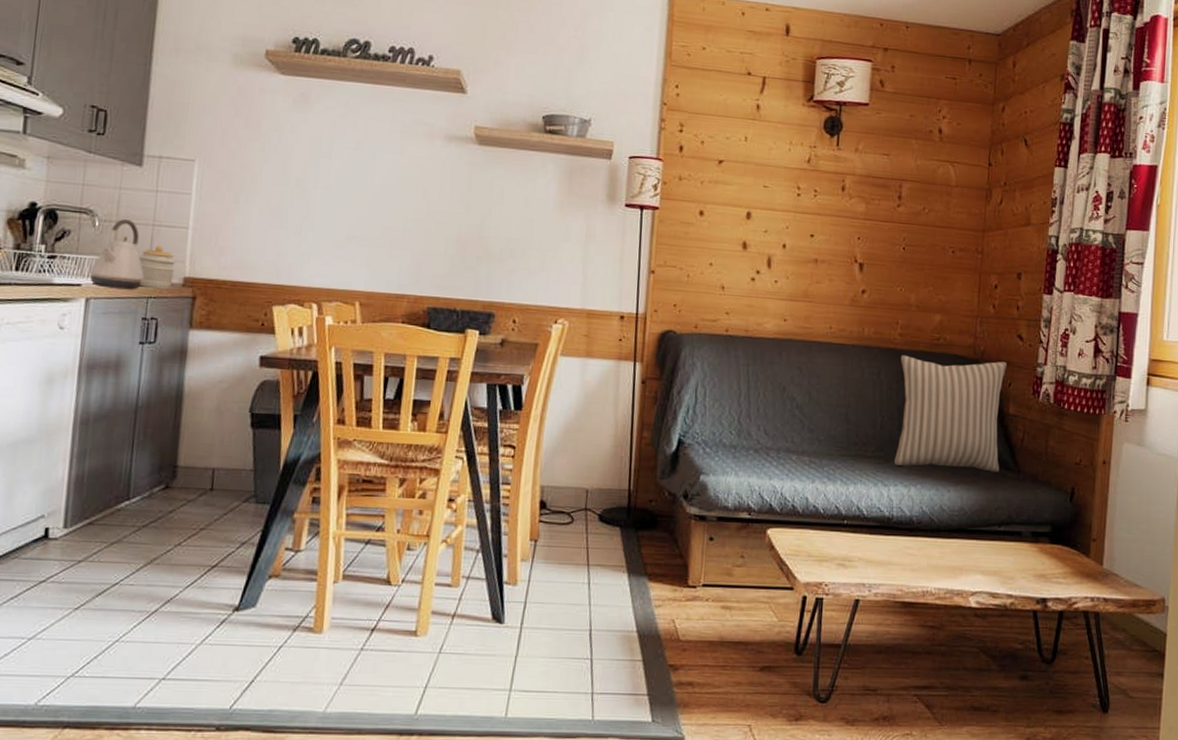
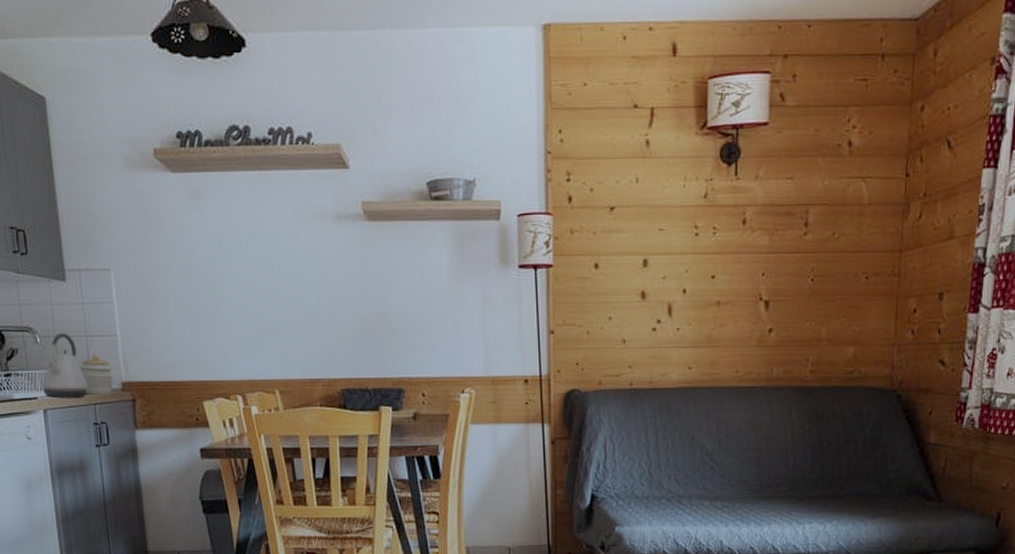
pillow: present [895,355,1007,473] -> none [809,390,927,503]

